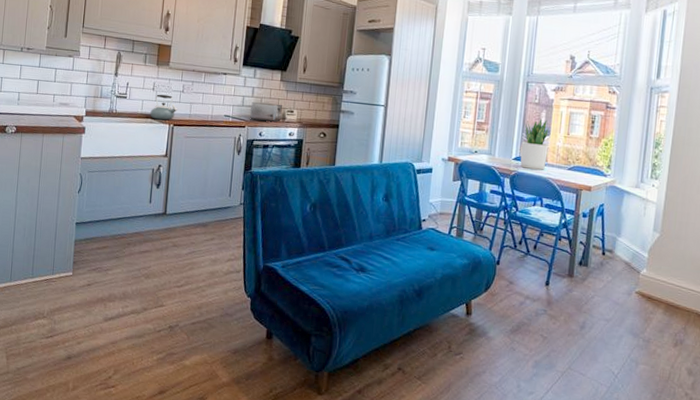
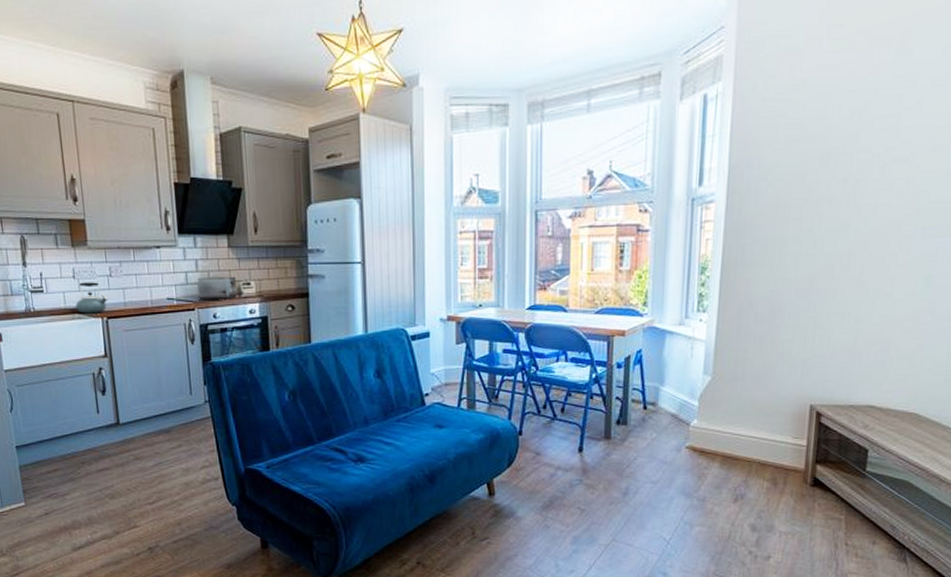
planter: present [520,118,550,171] -> none [535,255,569,319]

